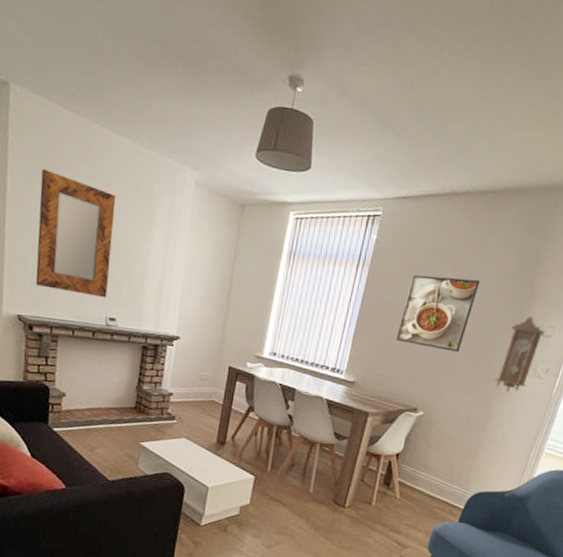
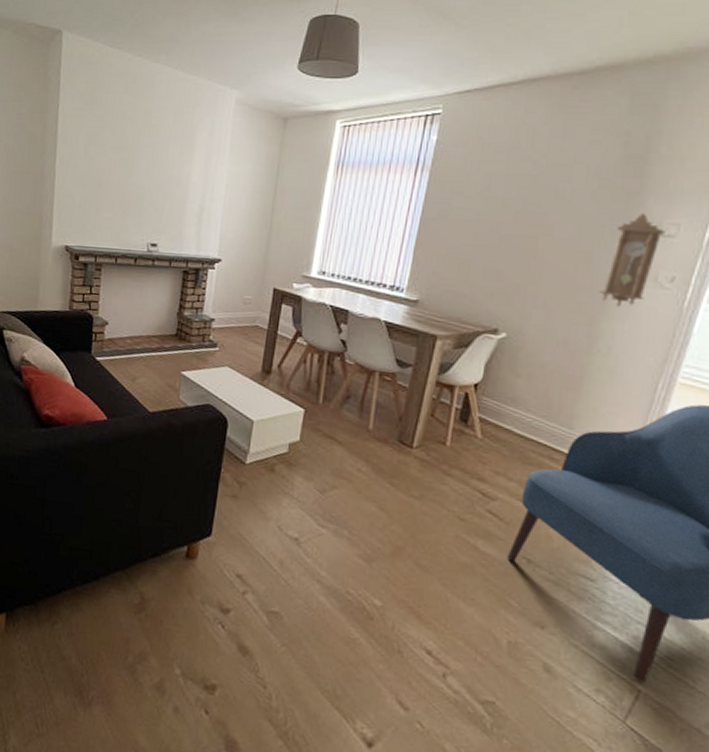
home mirror: present [35,169,116,298] -> none [82,105,158,224]
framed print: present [396,275,480,352] -> none [467,175,570,261]

